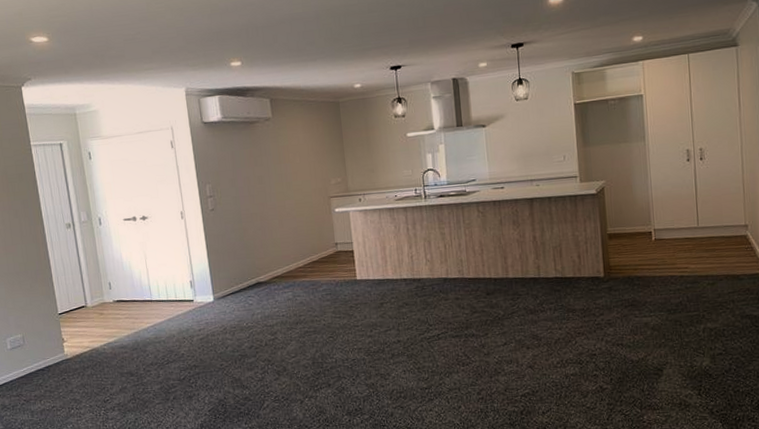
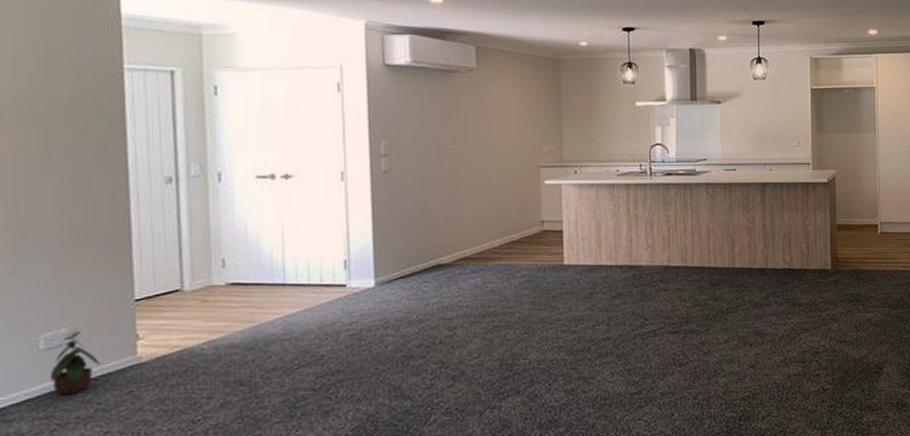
potted plant: none [16,335,44,381] -> present [51,329,101,396]

